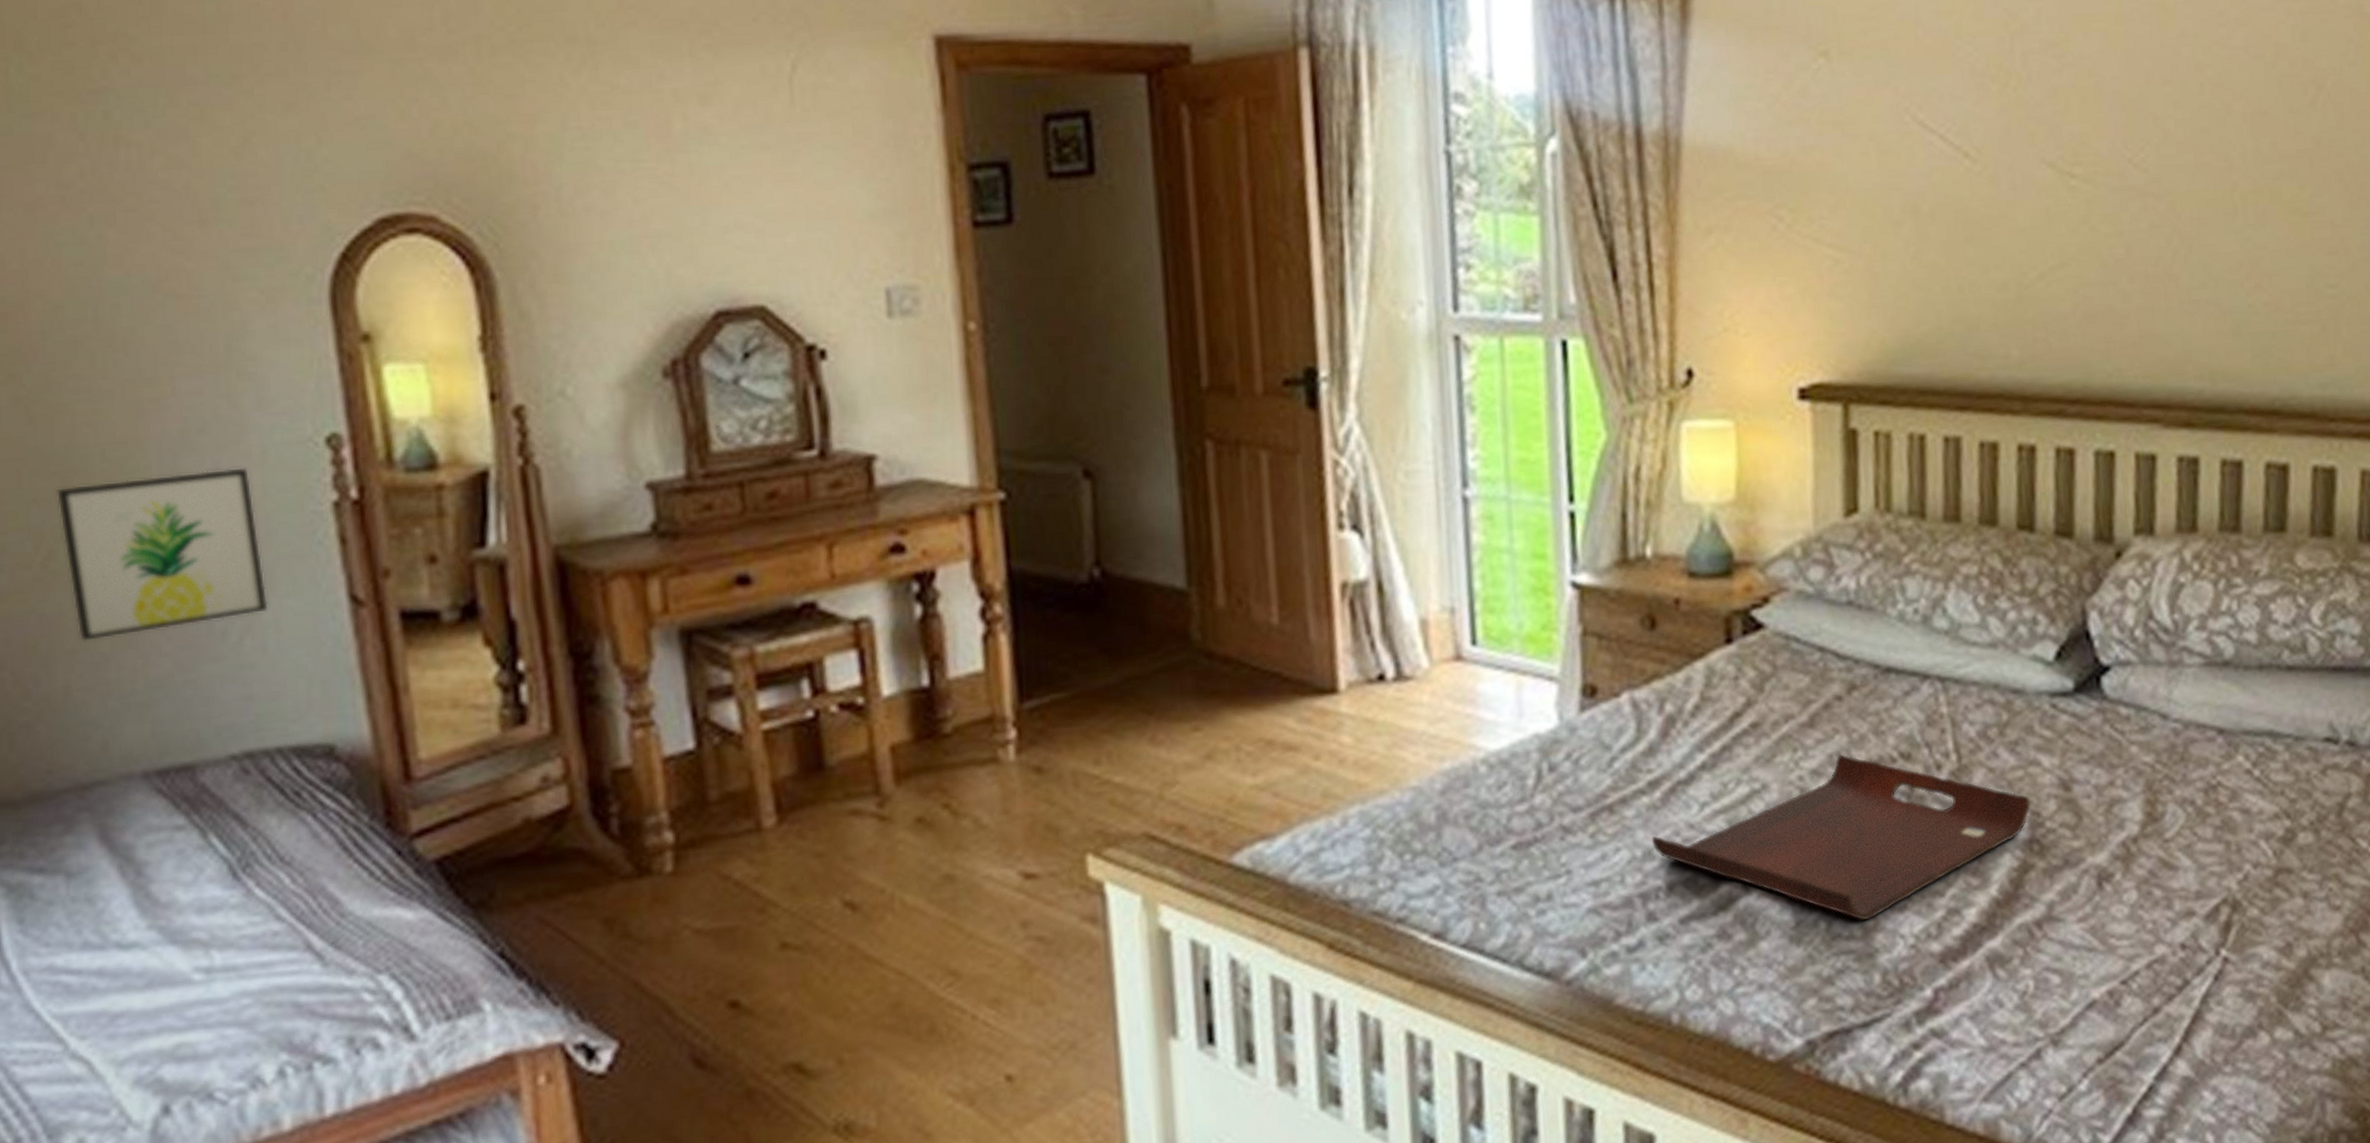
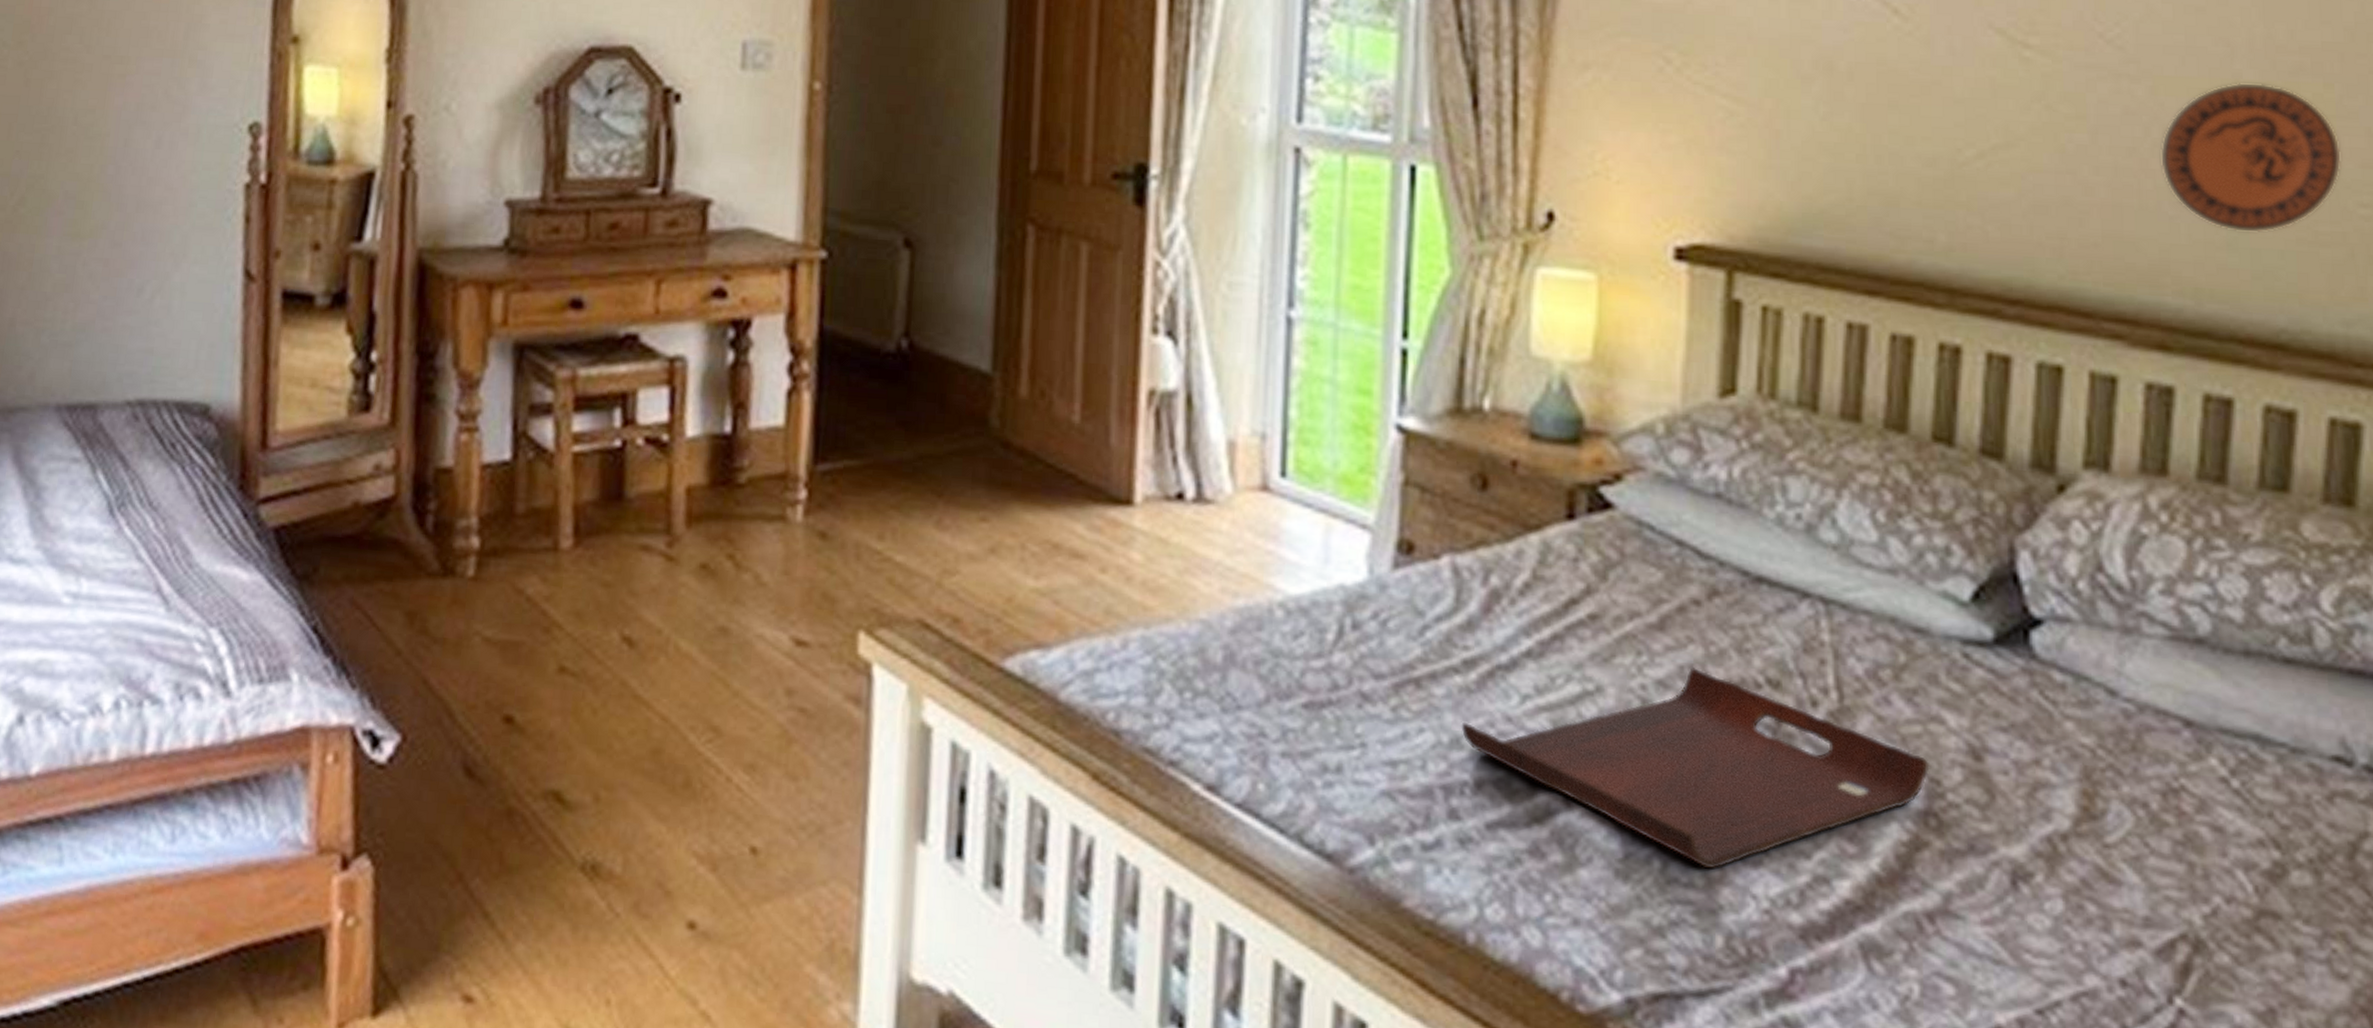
wall art: present [55,466,268,642] -> none [29,142,185,282]
decorative plate: none [2179,190,2315,320] -> present [2159,82,2343,234]

